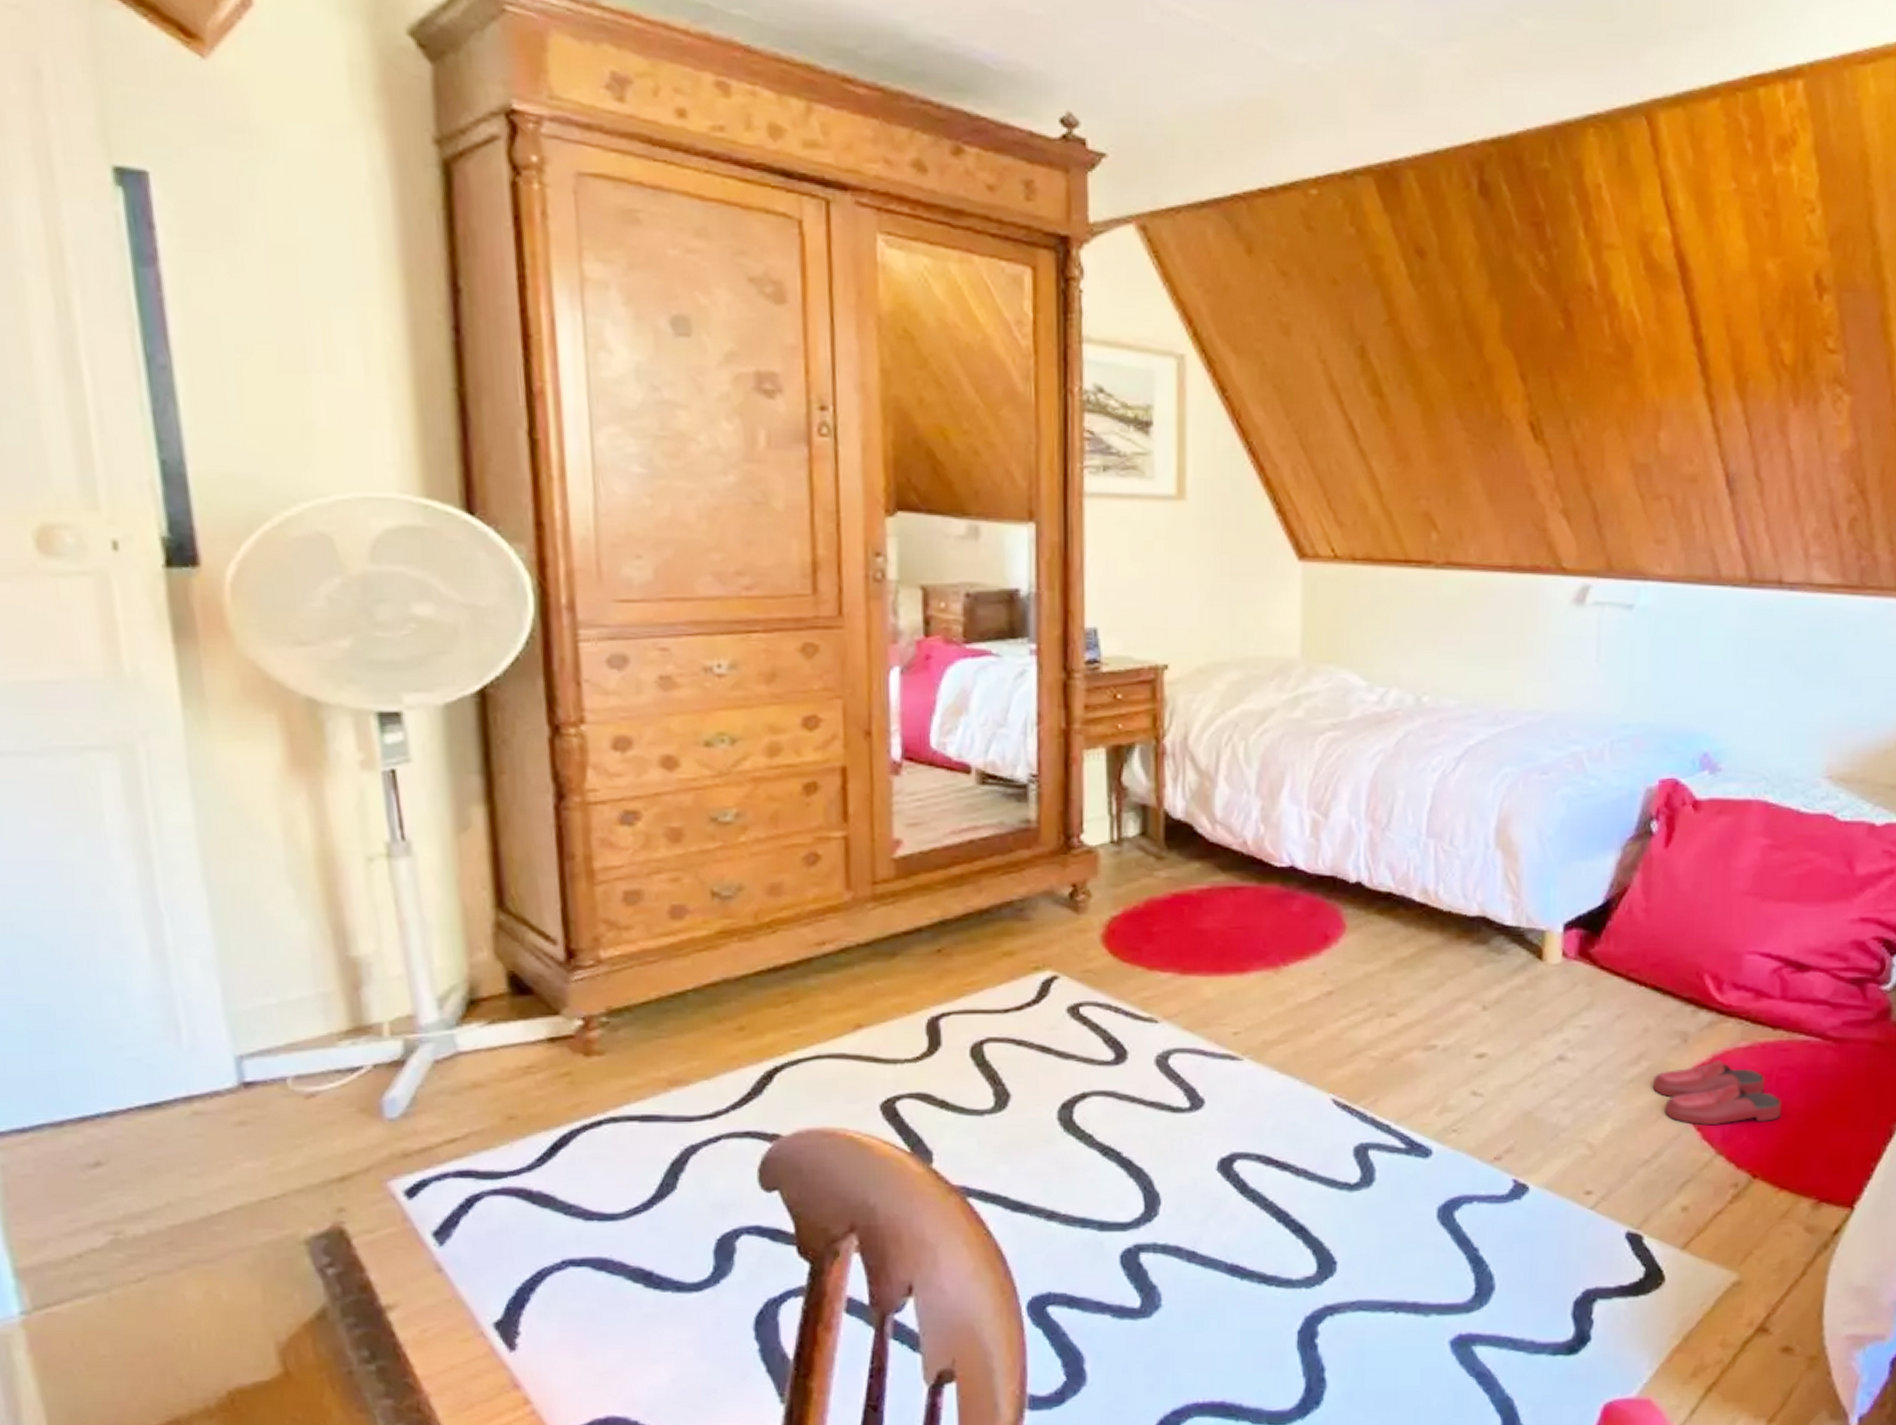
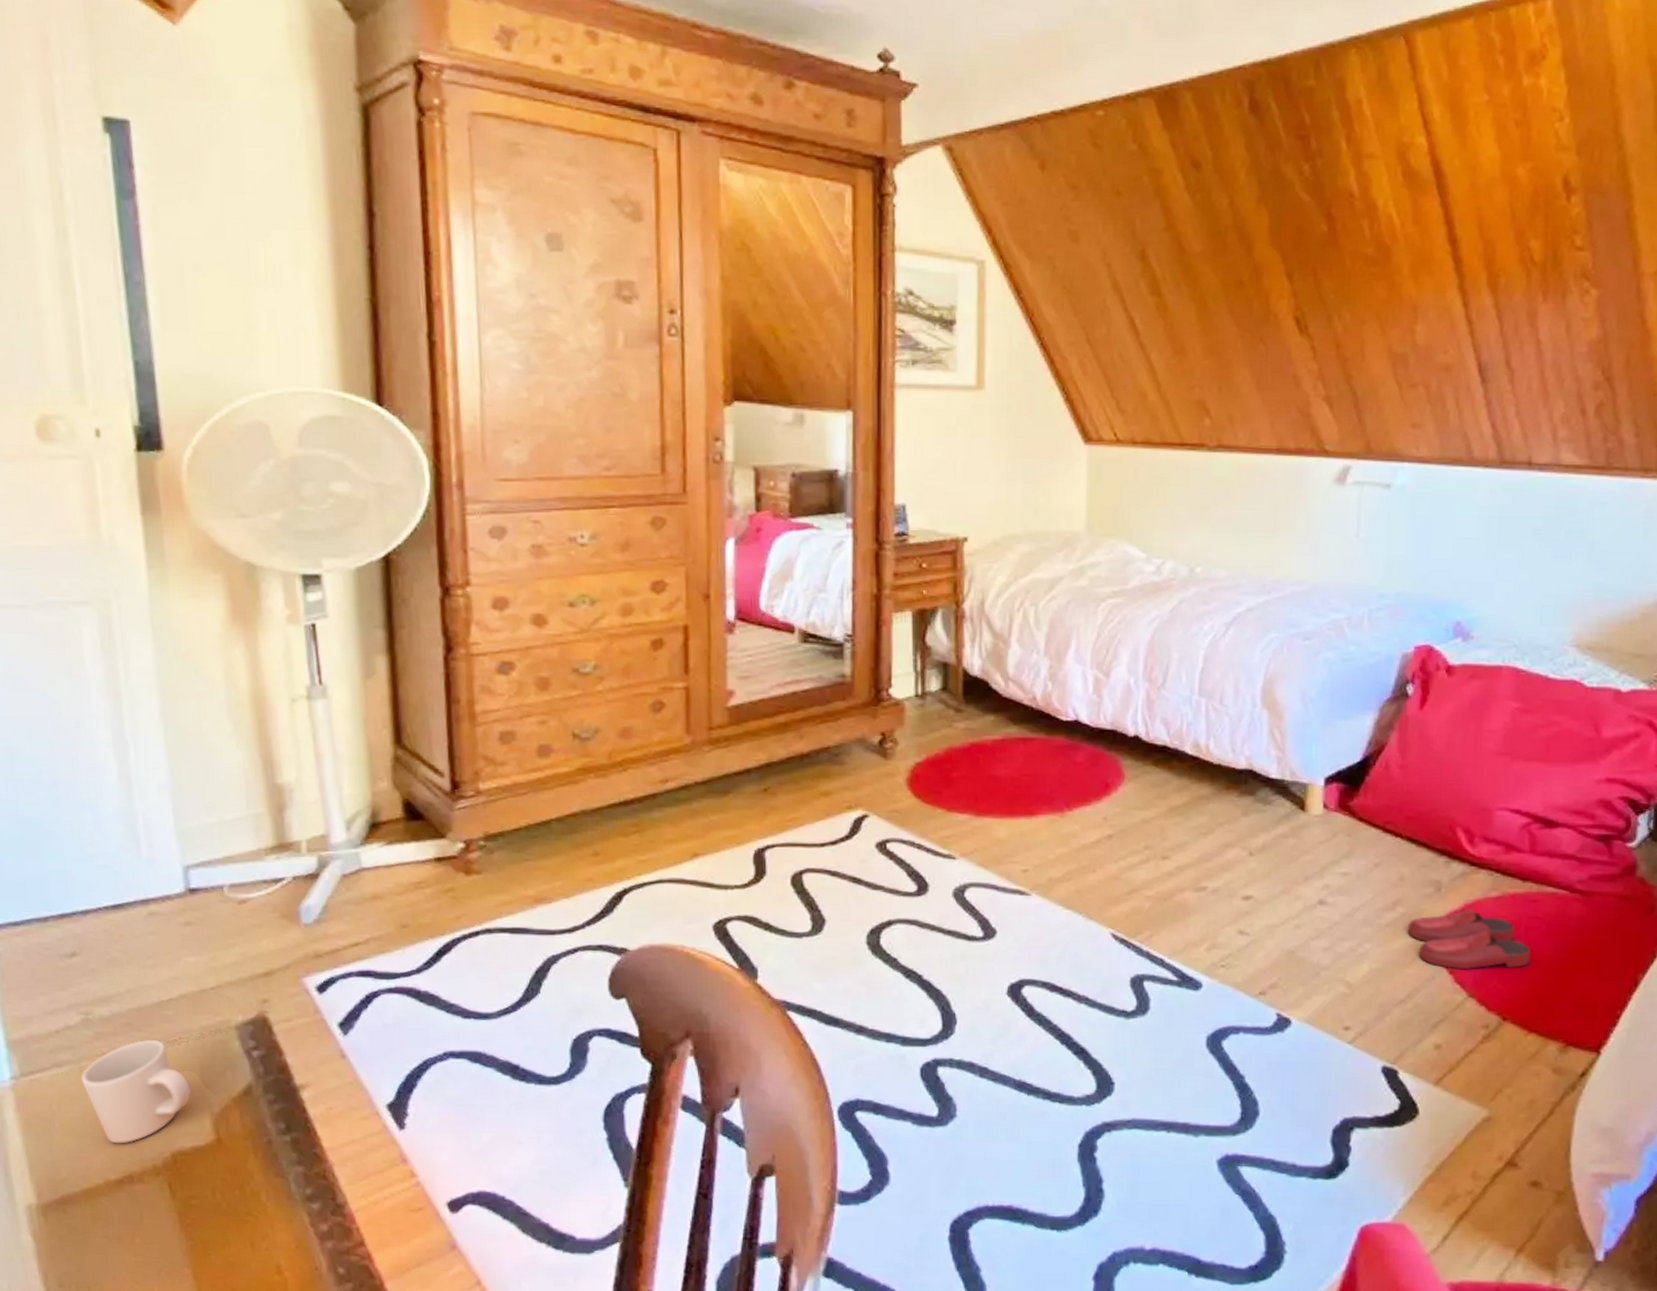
mug: none [110,1259,251,1384] -> present [81,1039,191,1144]

